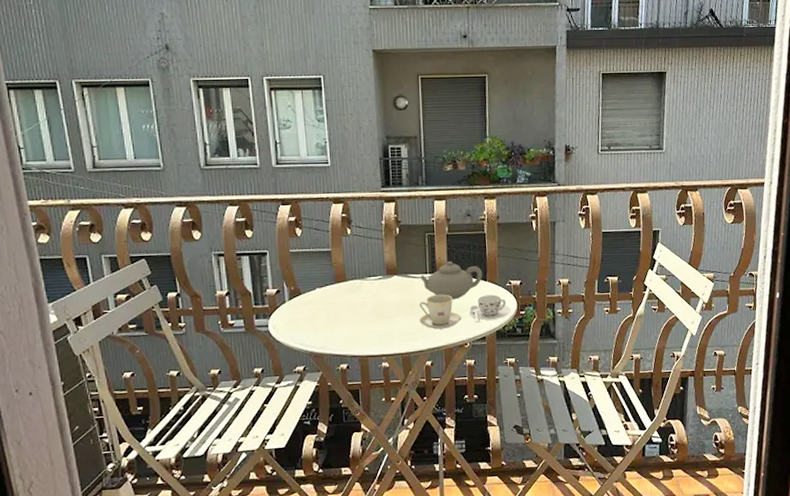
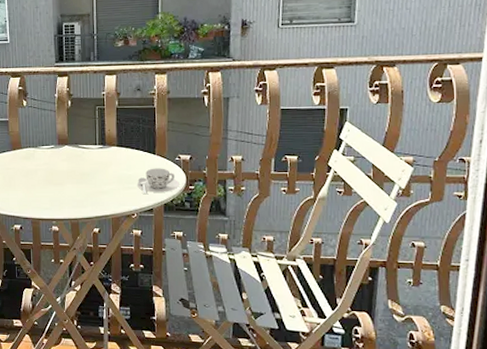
teacup: present [419,294,462,329] -> none [88,165,130,198]
teapot: present [420,261,483,300] -> none [90,134,152,171]

